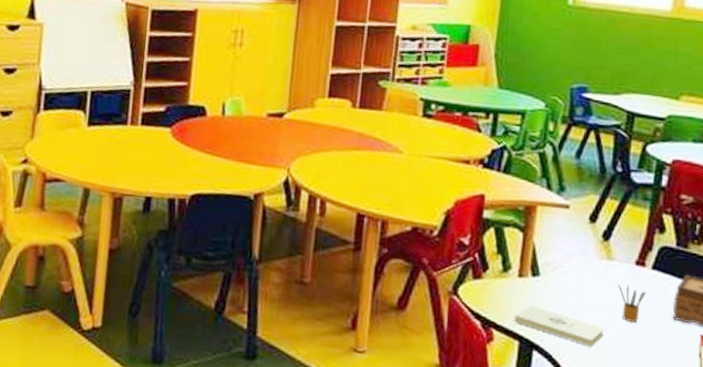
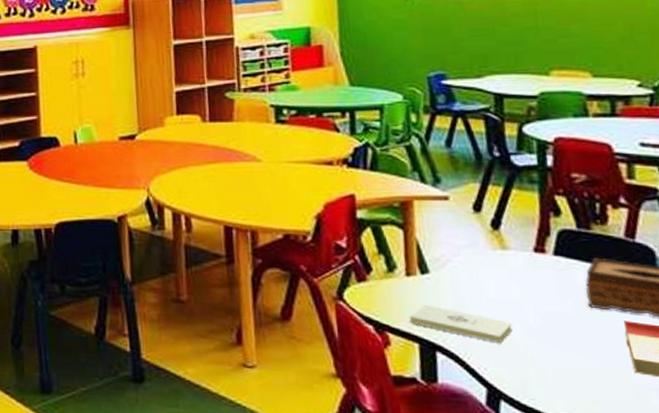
pencil box: present [618,285,646,322] -> none [519,274,552,313]

